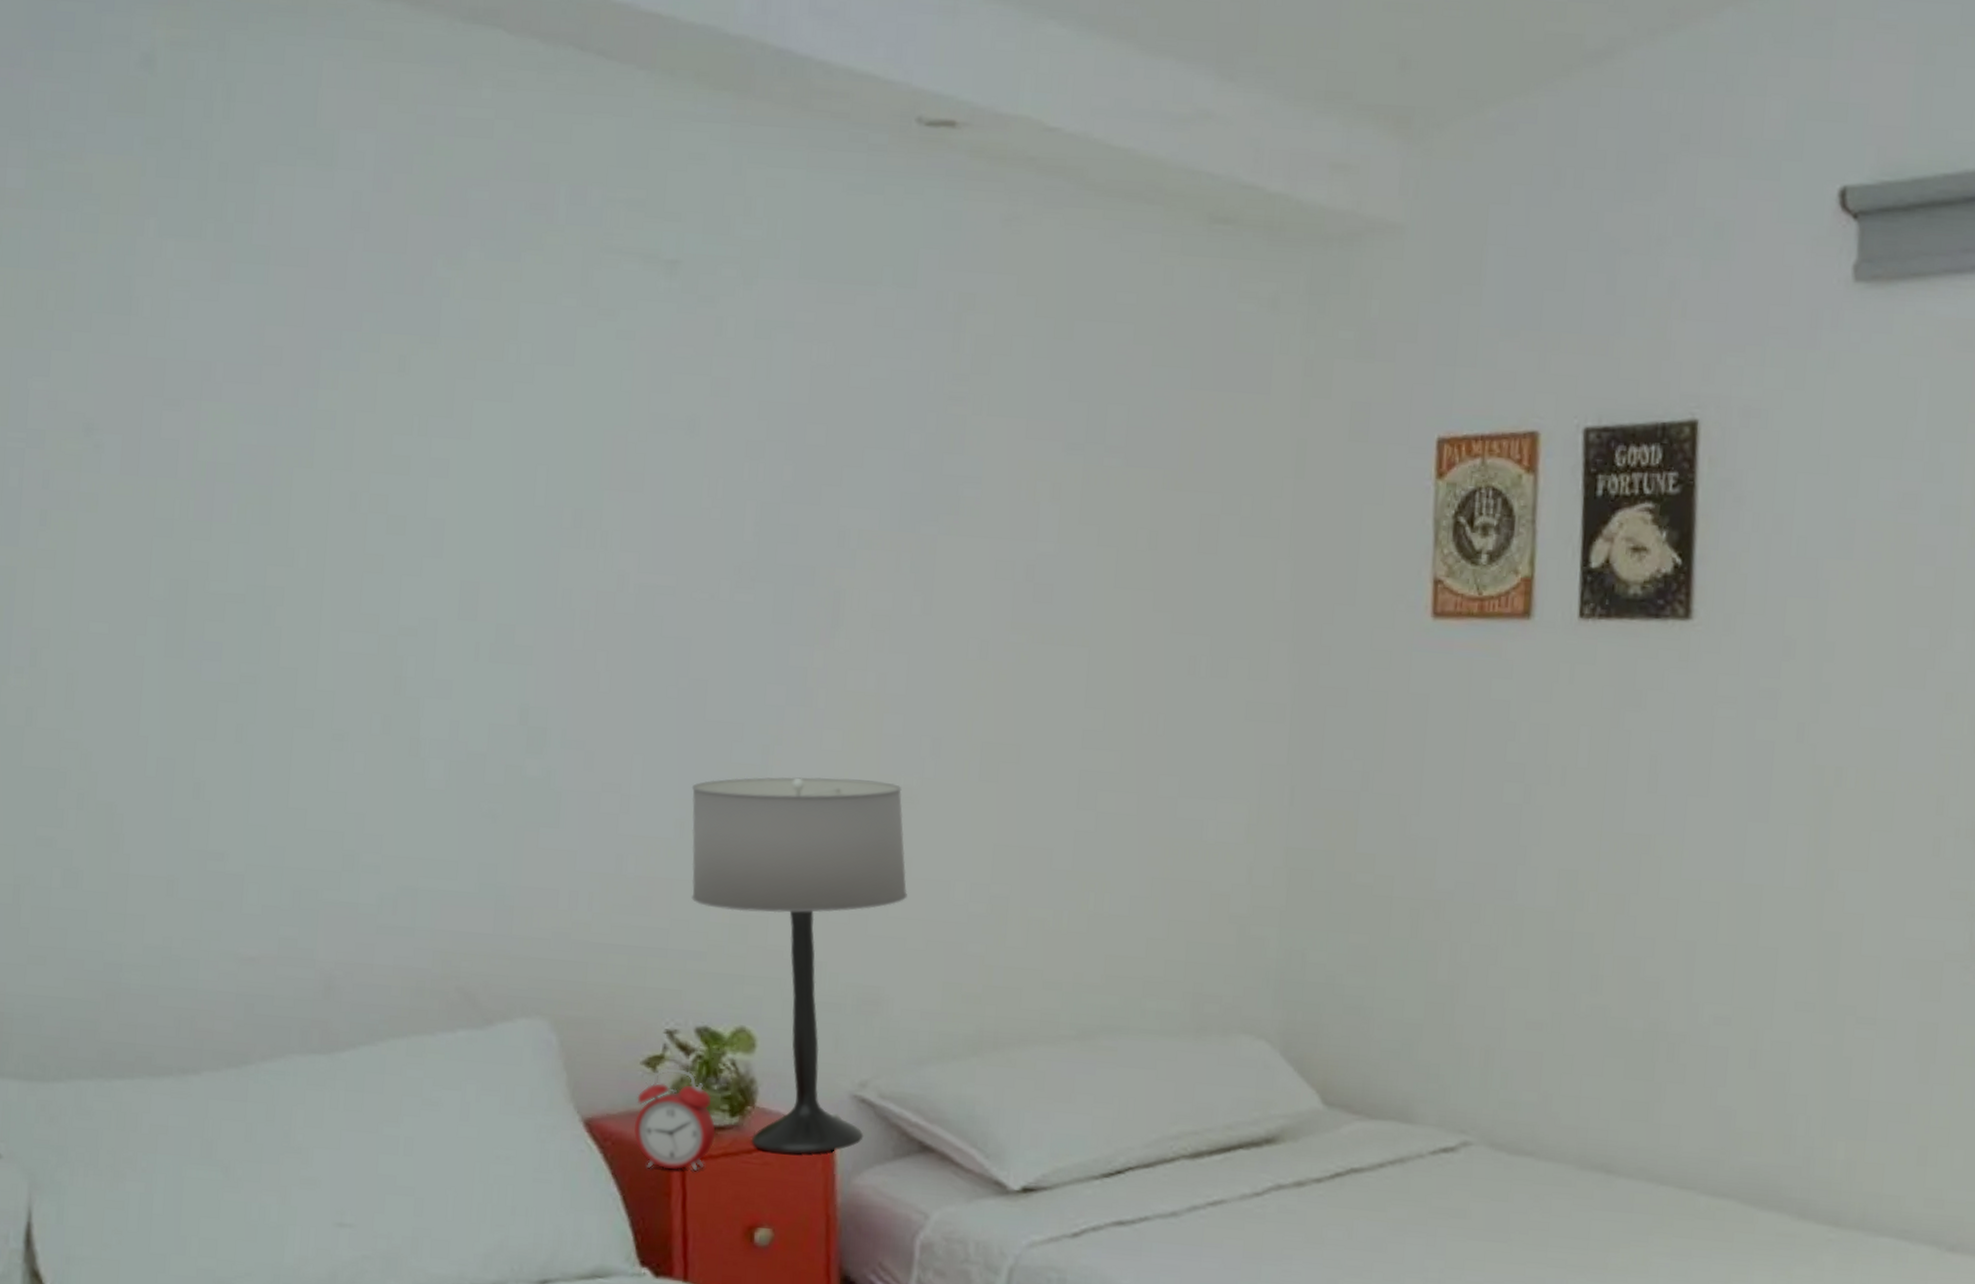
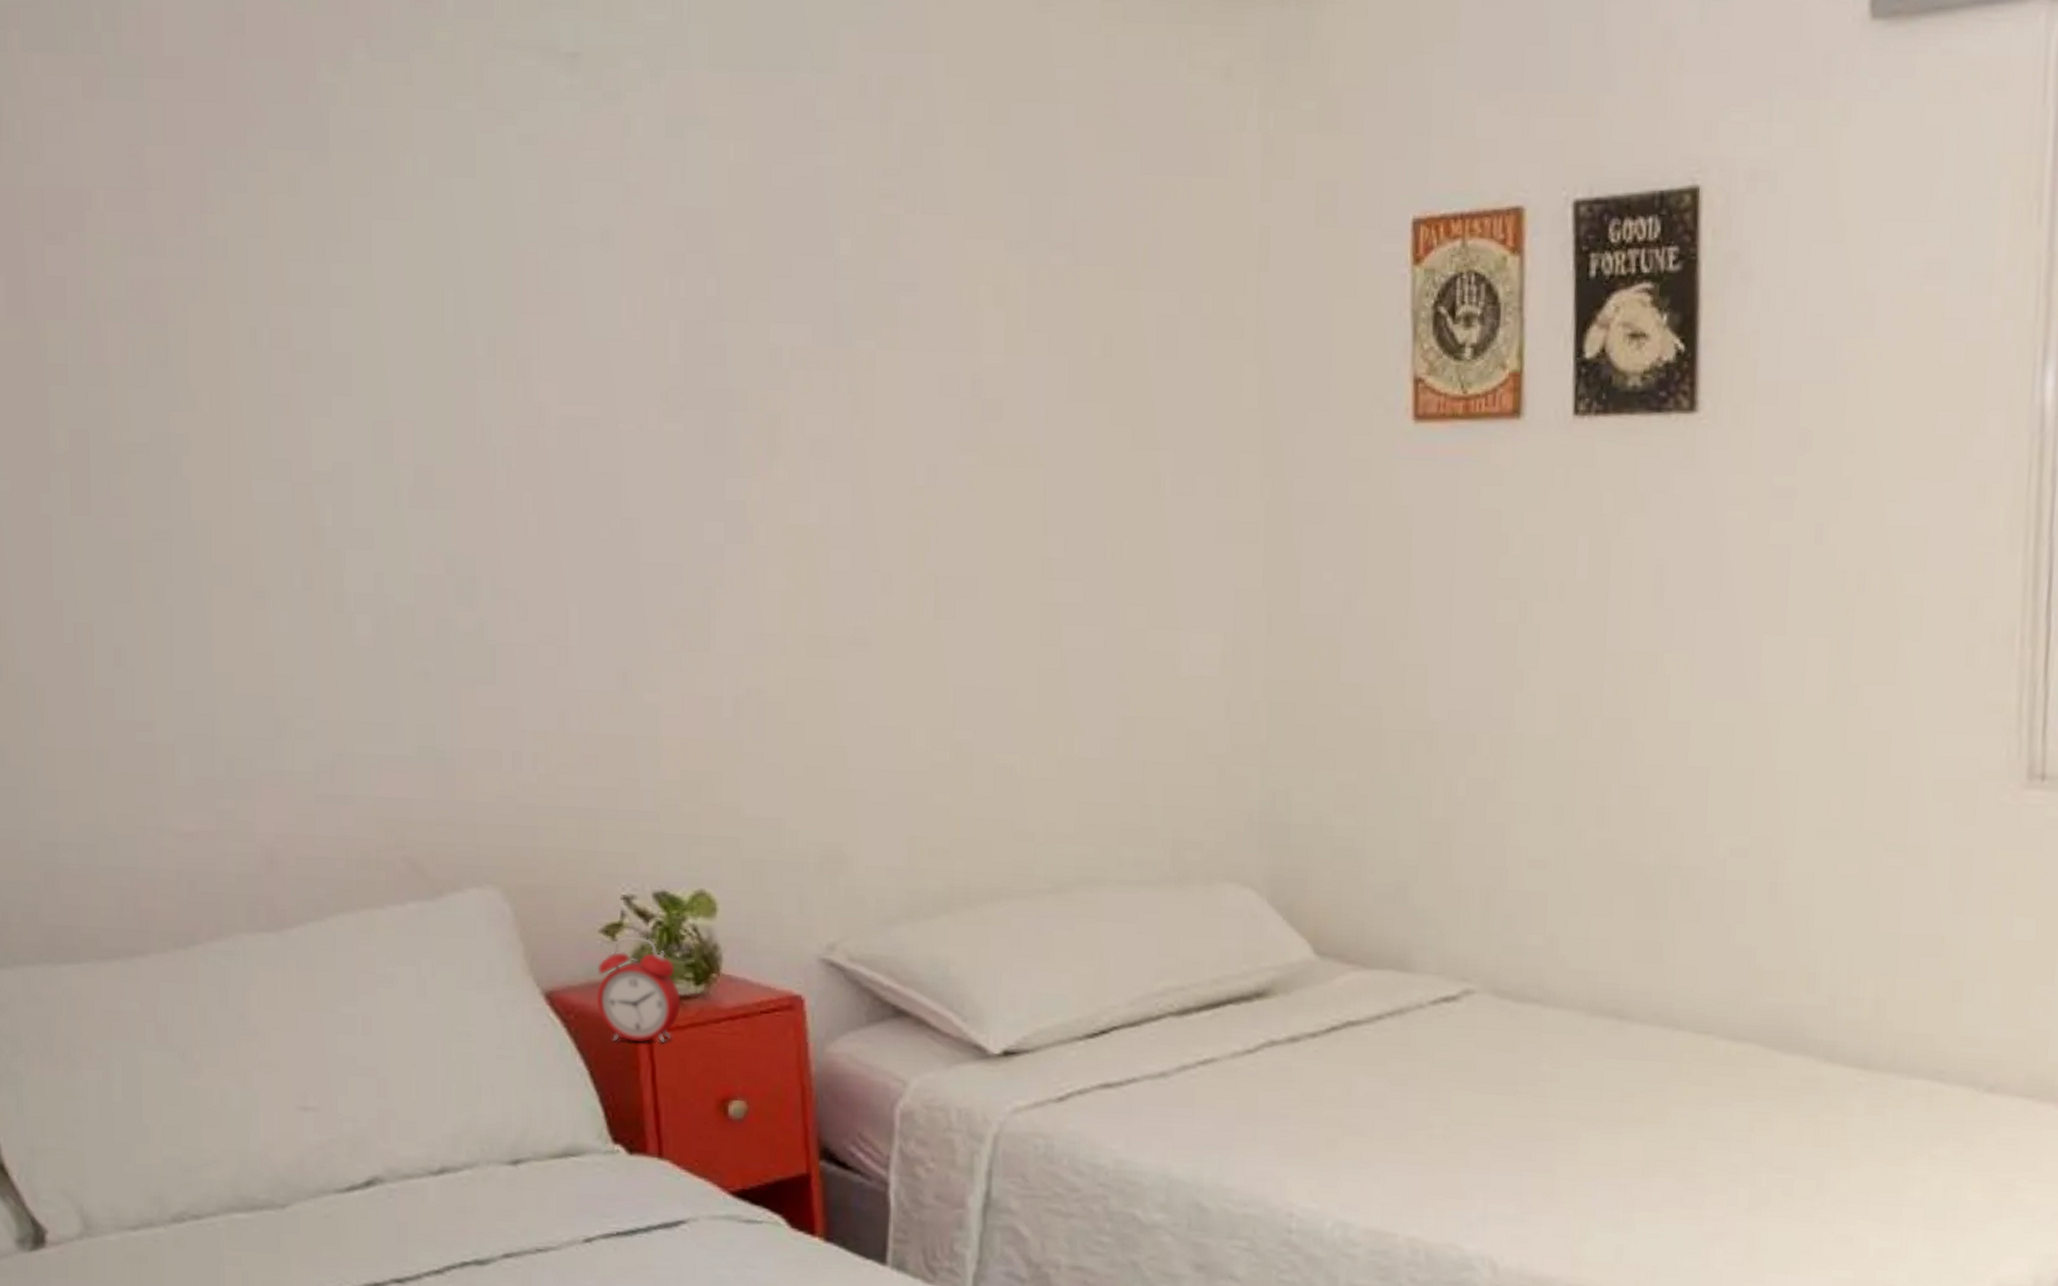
table lamp: present [691,776,907,1155] -> none [631,620,866,1023]

